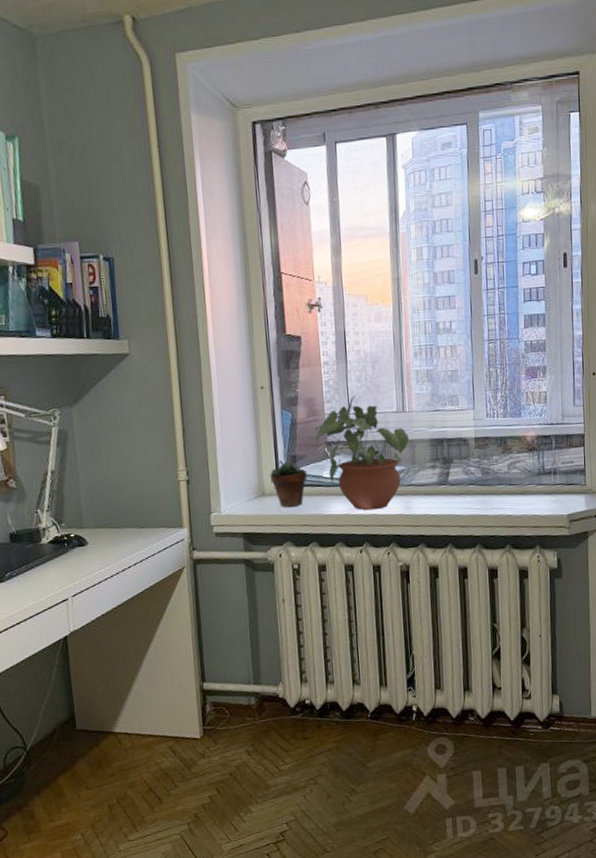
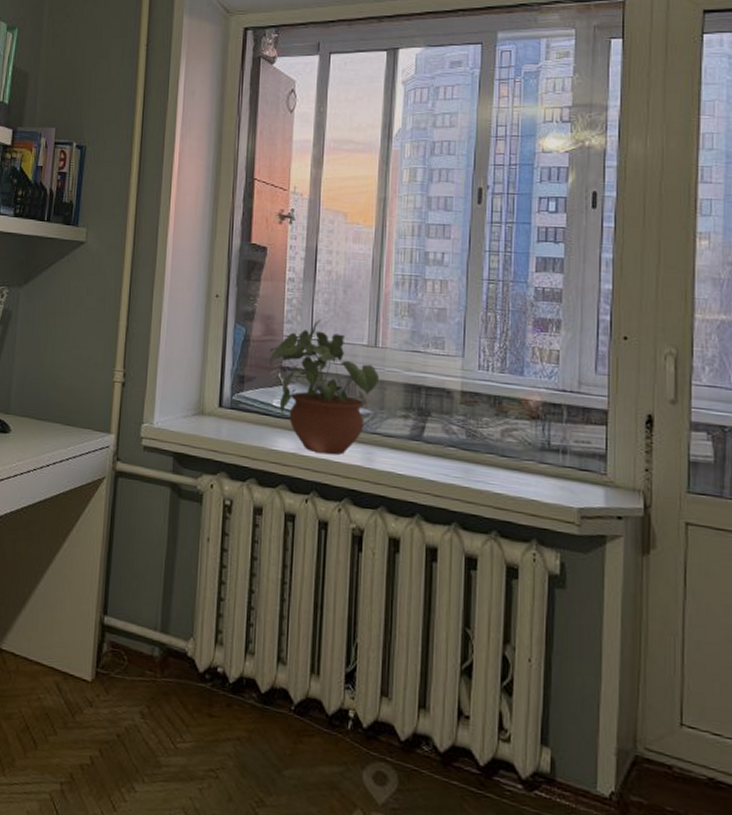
succulent plant: present [270,446,308,508] -> none [212,364,255,434]

